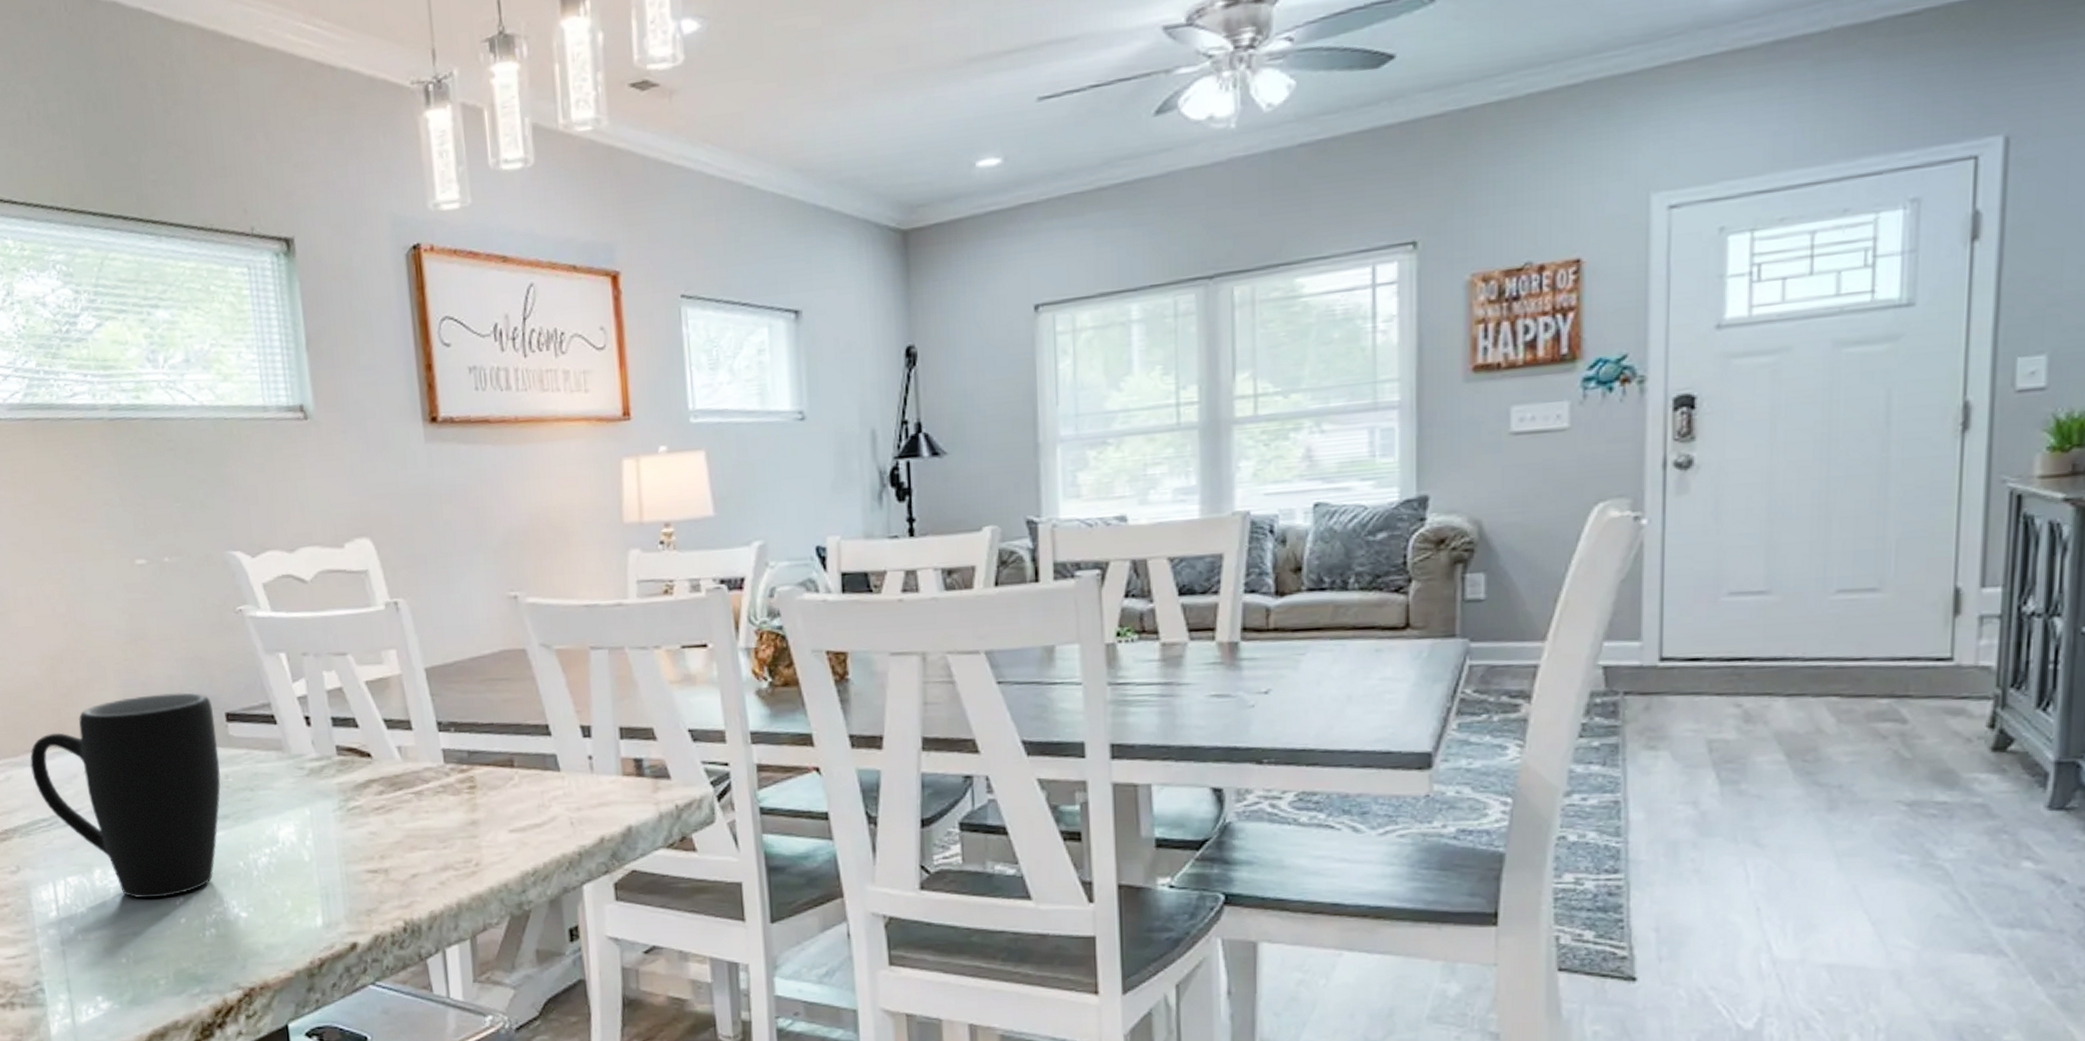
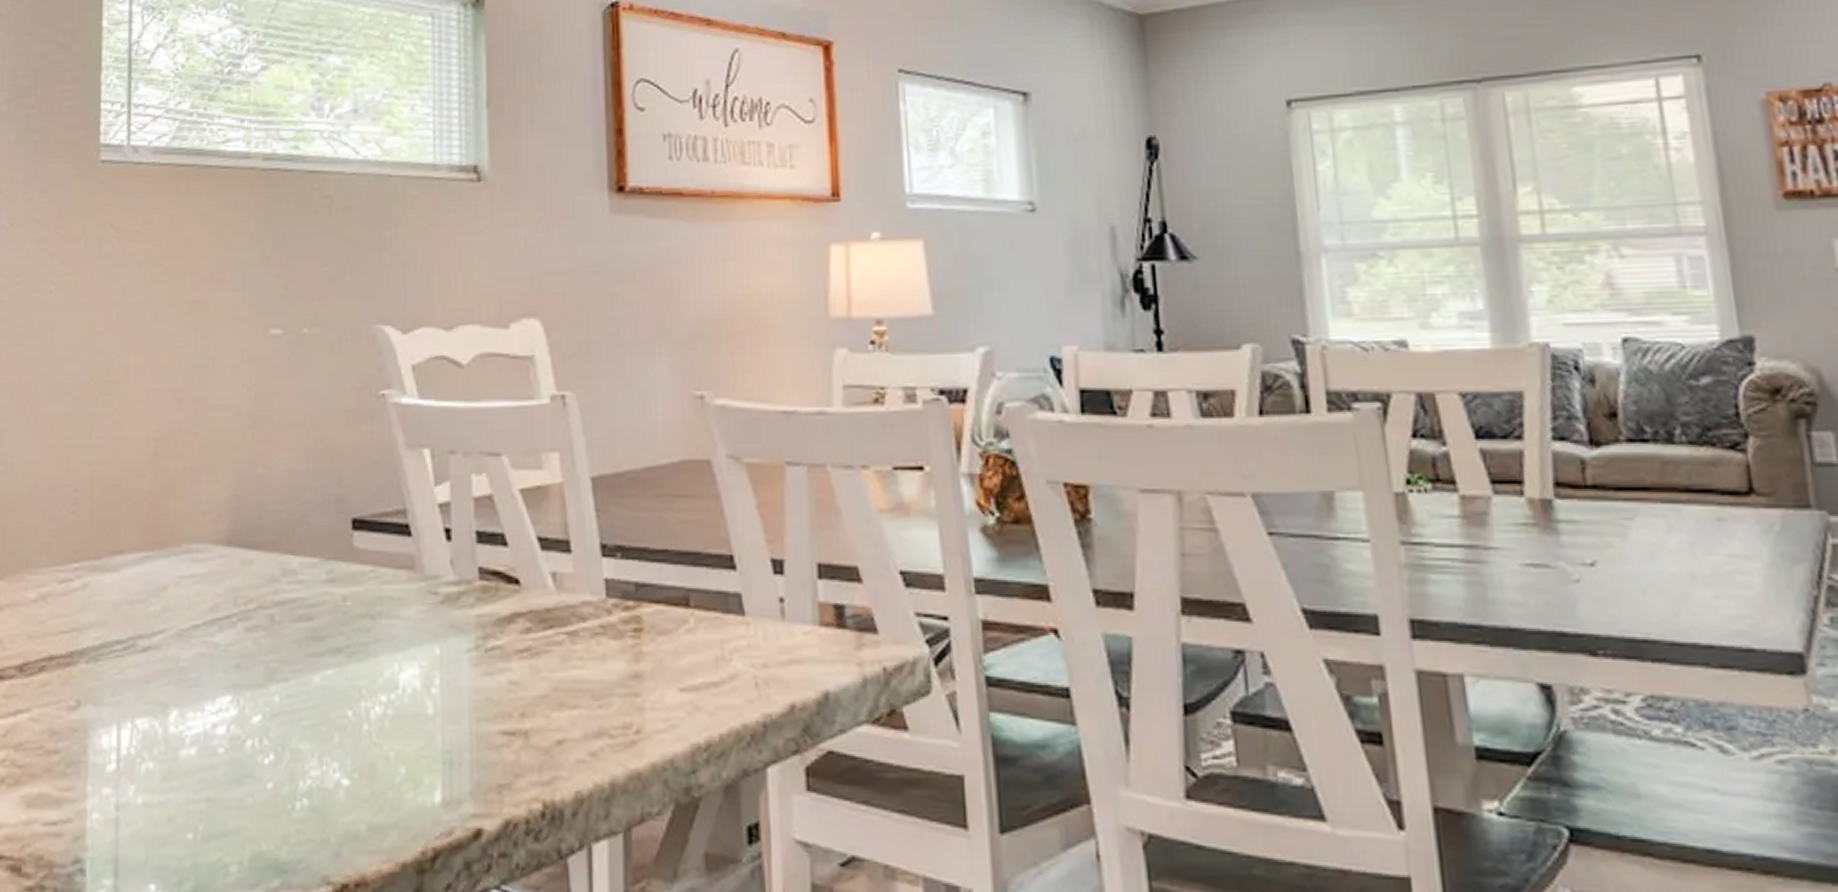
mug: present [29,692,221,899] -> none [112,491,338,753]

